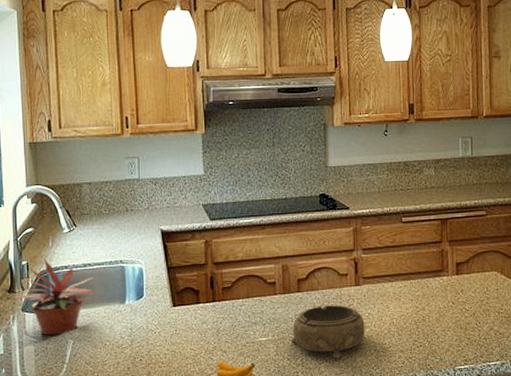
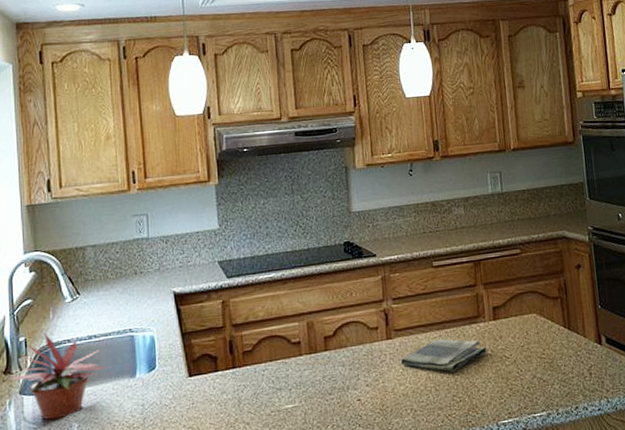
decorative bowl: present [290,305,365,359] -> none [319,362,400,423]
dish towel: none [367,289,448,320] -> present [400,339,487,372]

